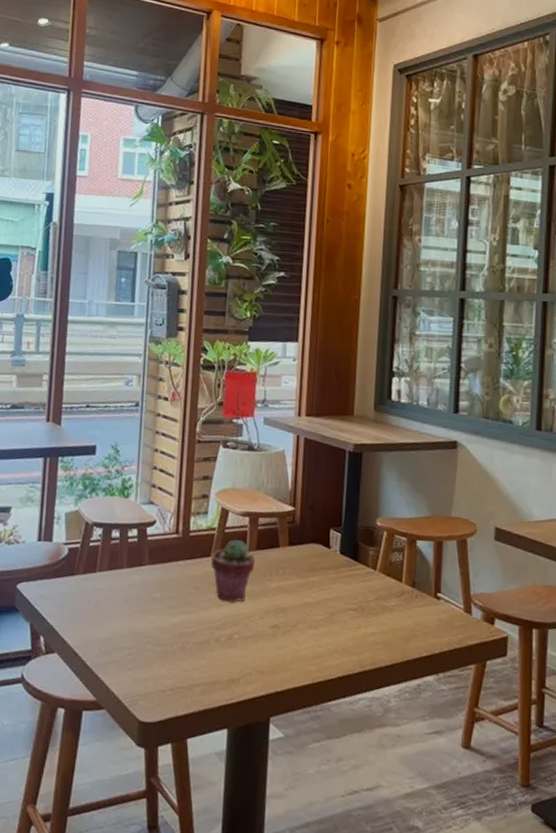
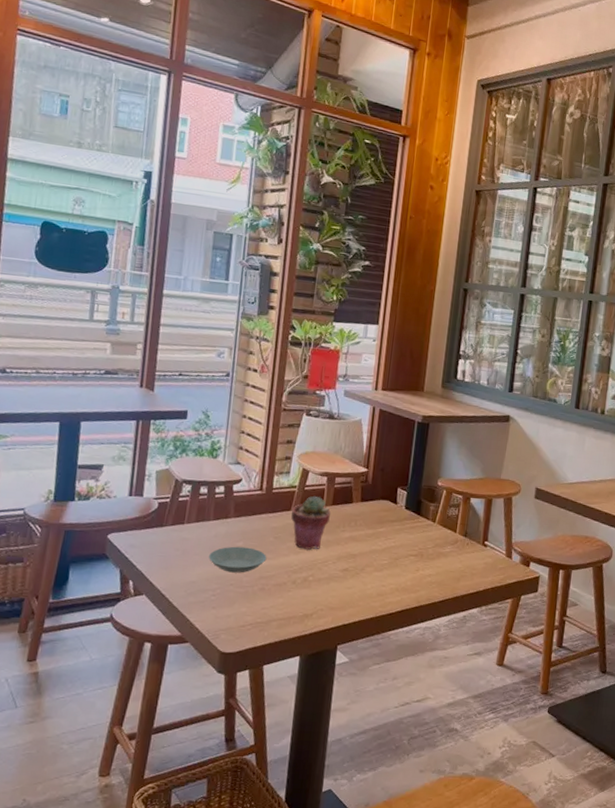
saucer: none [123,598,186,629] -> present [209,546,267,573]

